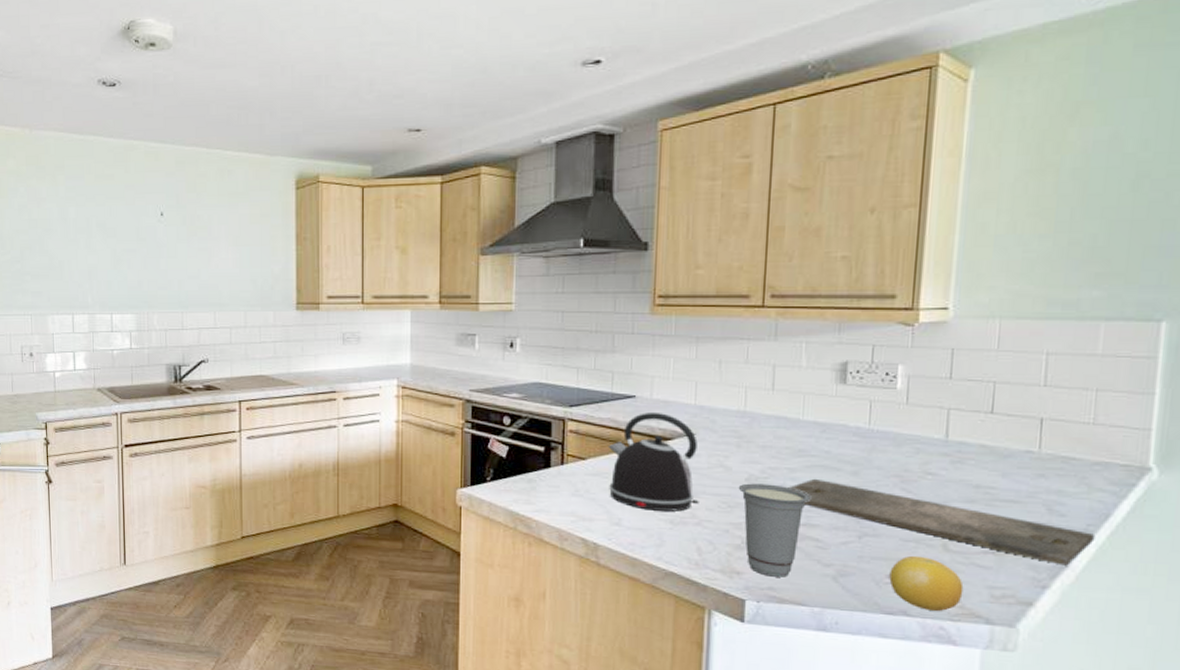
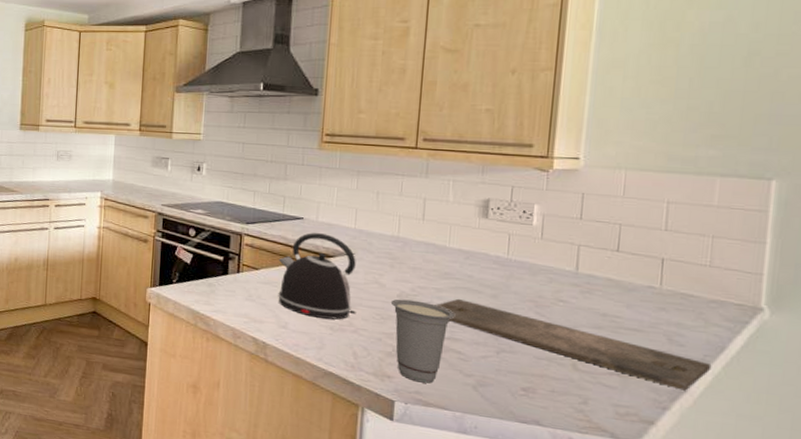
fruit: present [889,555,964,612] -> none [523,372,591,424]

